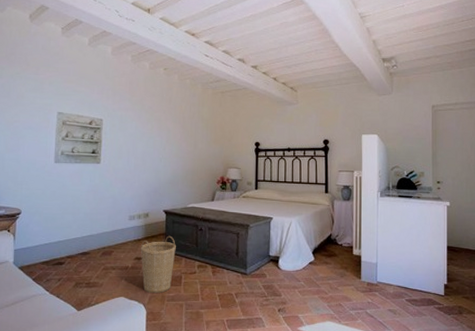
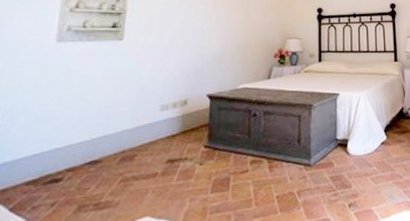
basket: present [140,235,176,294] -> none [174,126,223,207]

